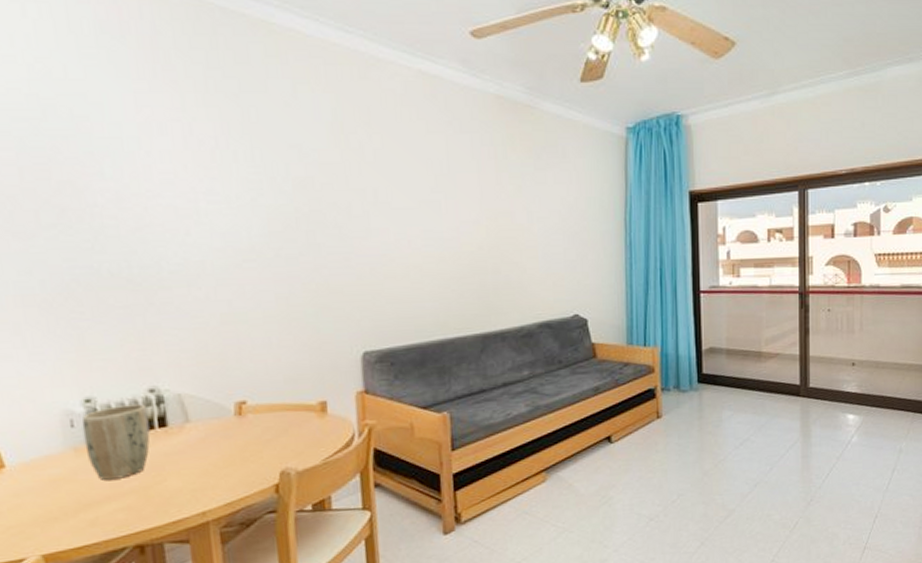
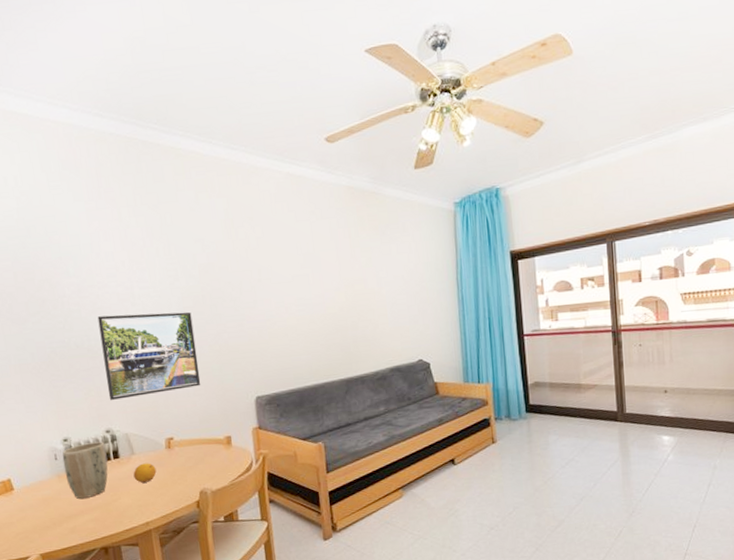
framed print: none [143,235,289,349] -> present [97,312,201,400]
fruit: none [186,433,220,460] -> present [133,463,157,483]

